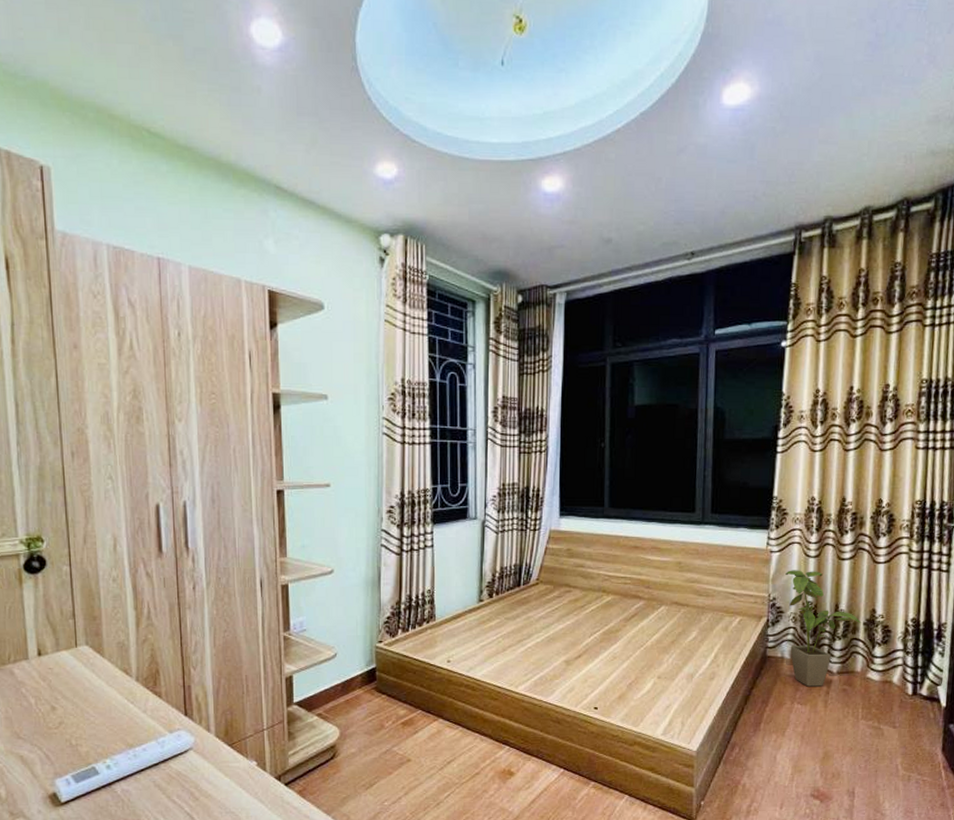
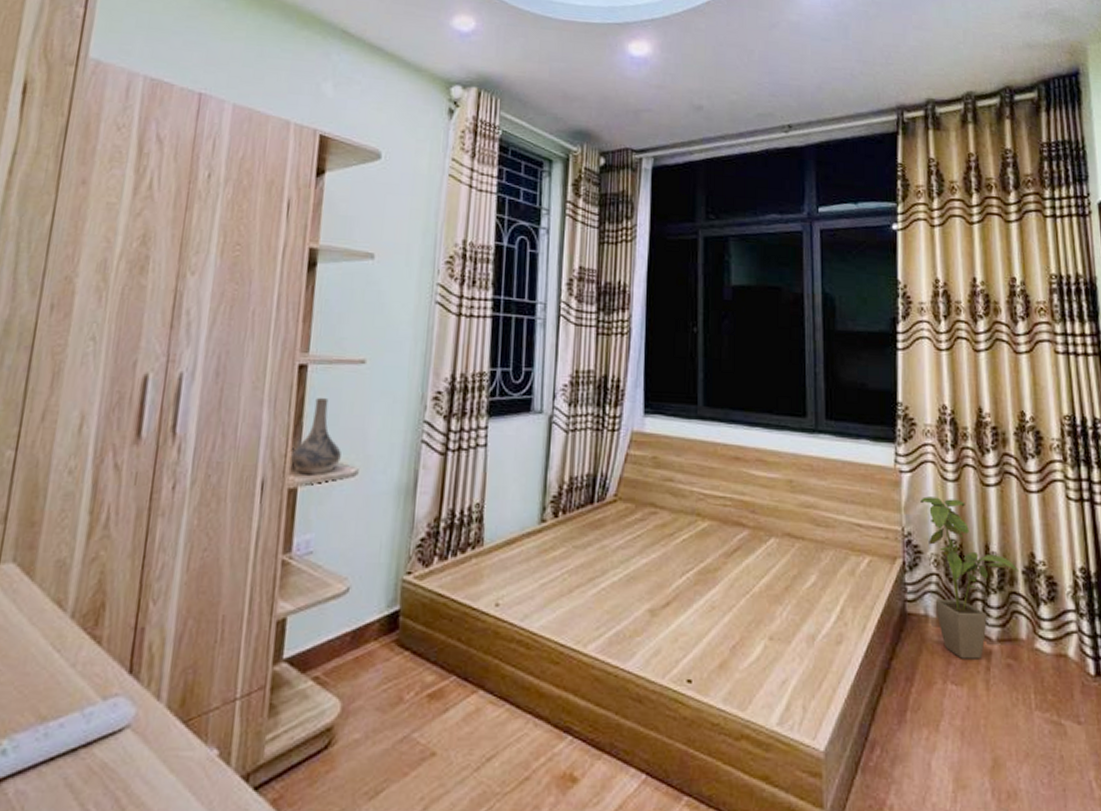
decorative vase: none [280,516,319,575] -> present [291,398,341,476]

